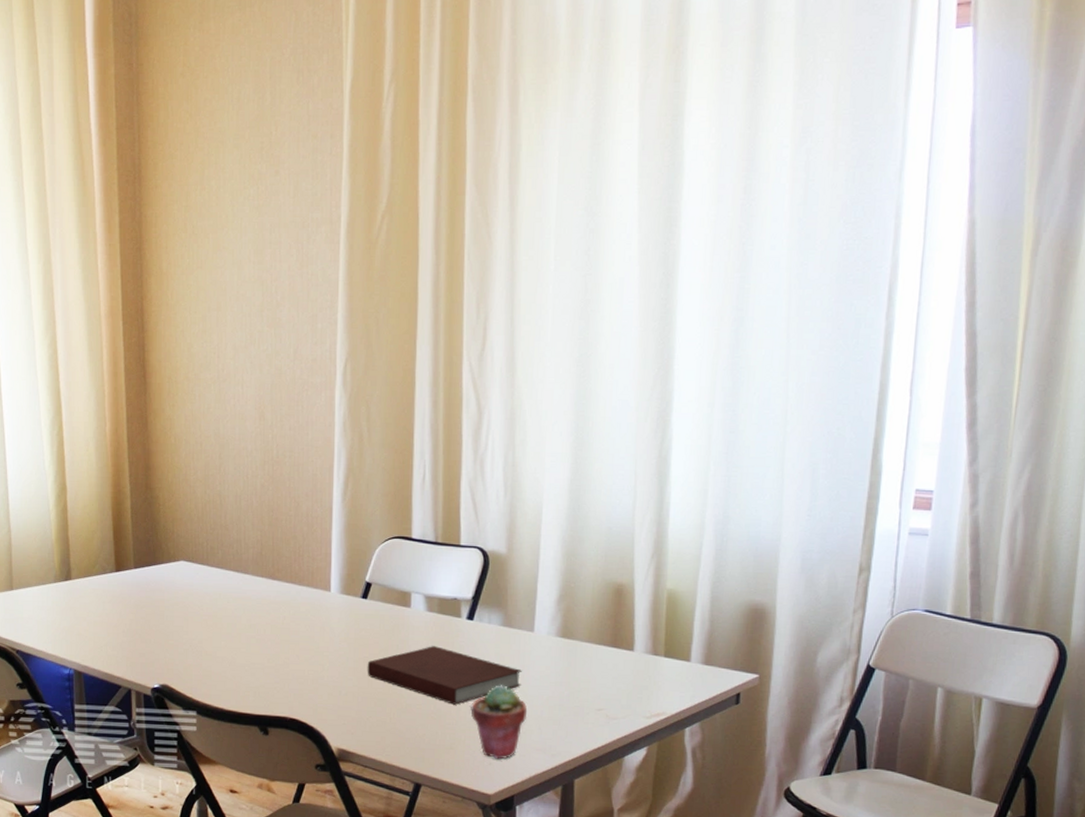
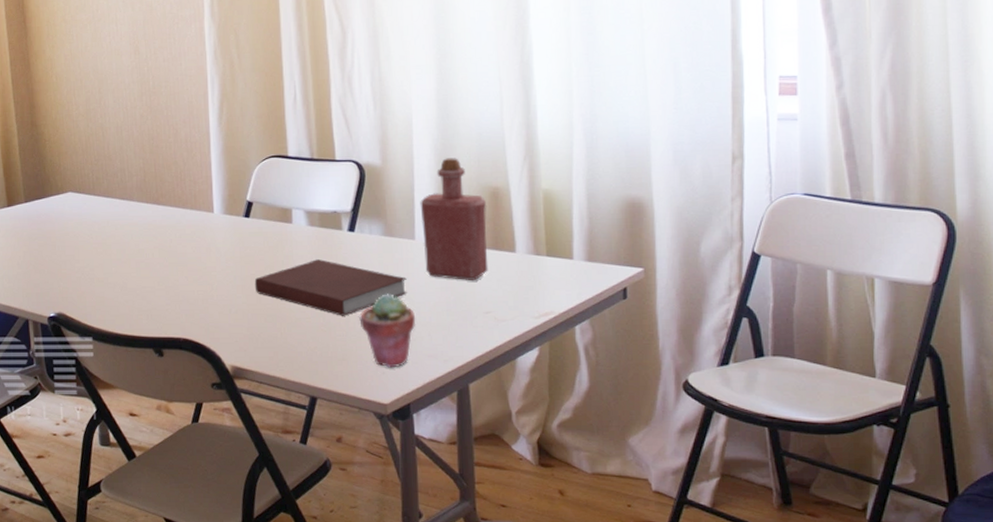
bottle: none [541,551,610,678] -> present [420,158,489,281]

